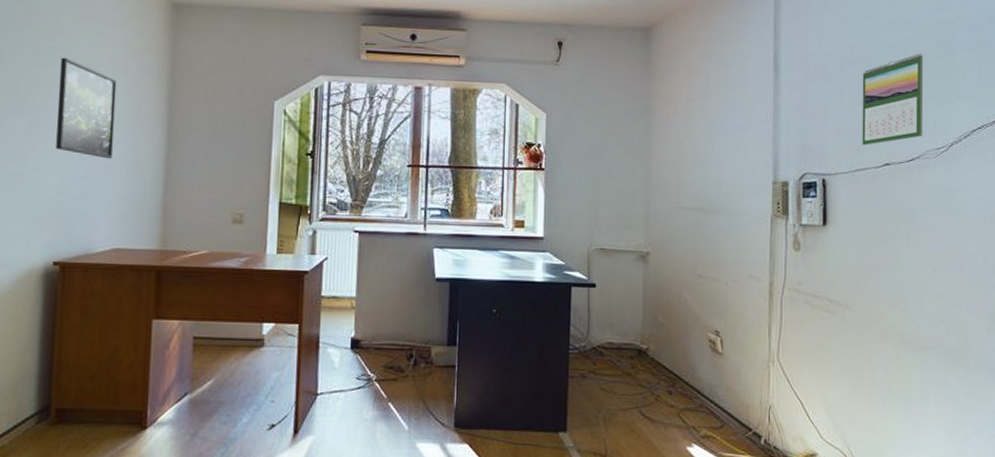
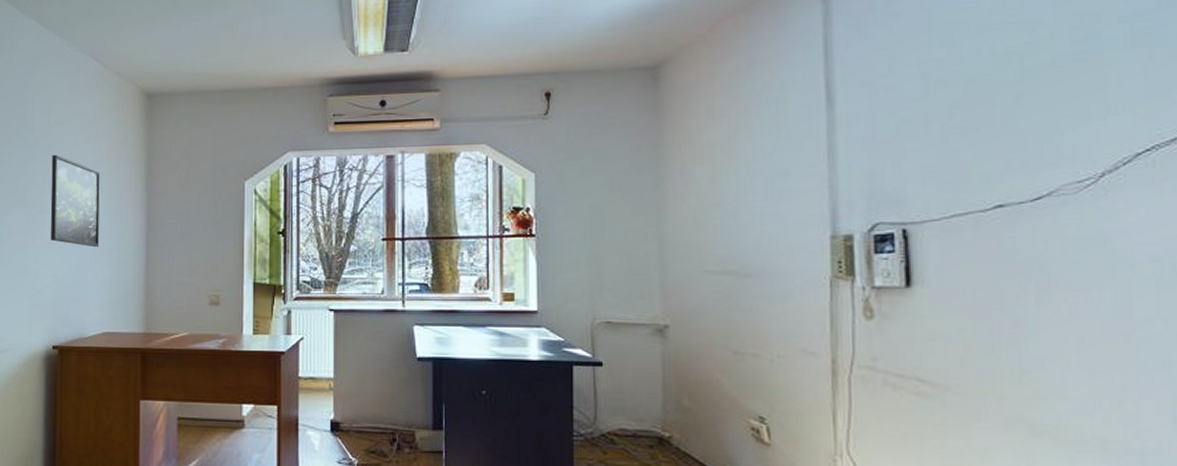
calendar: present [862,53,924,145] -> none [956,60,1055,184]

